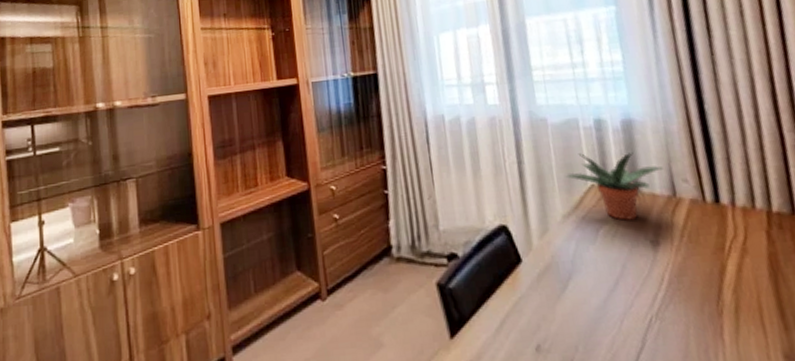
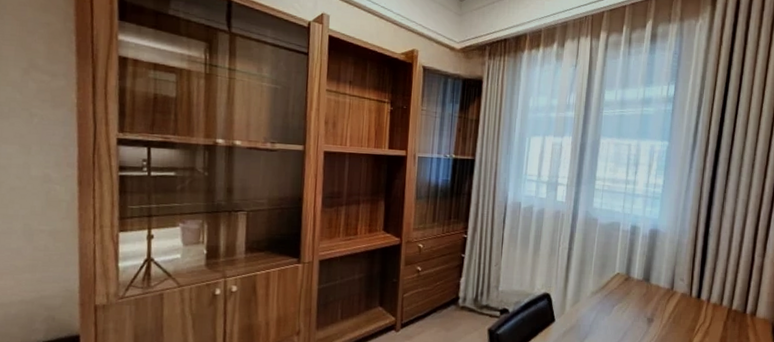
potted plant: present [565,153,663,221] -> none [600,249,670,302]

